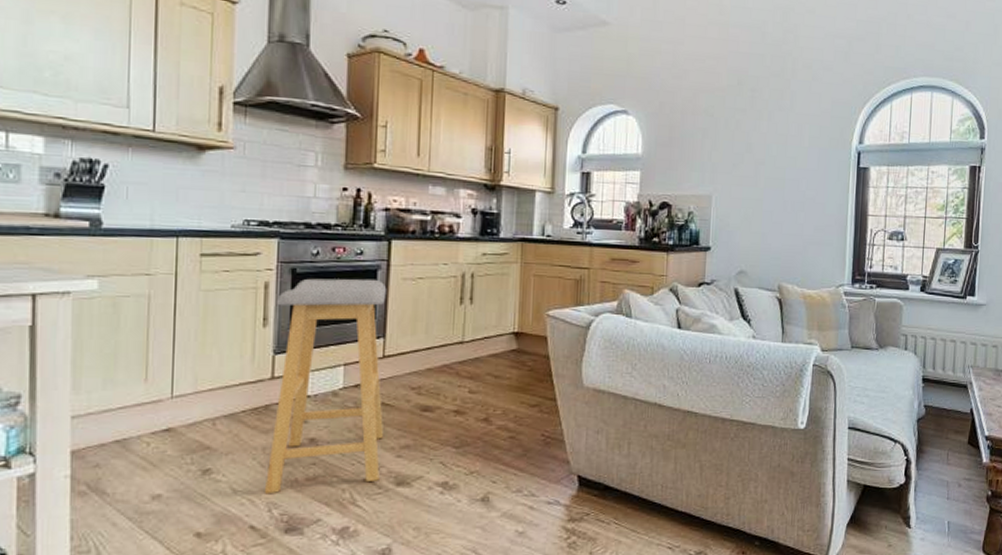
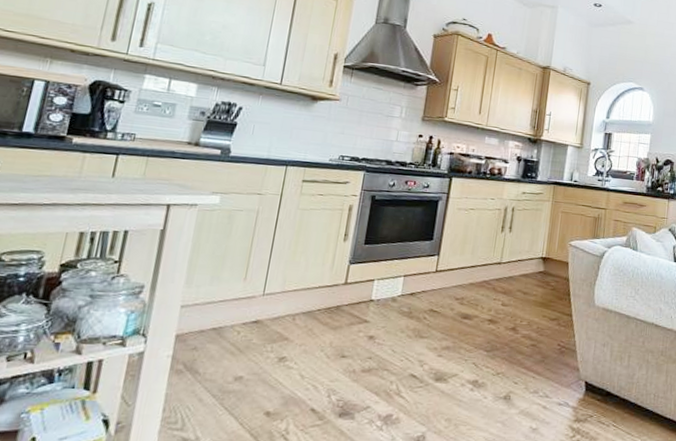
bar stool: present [264,278,387,495] -> none [326,204,445,382]

